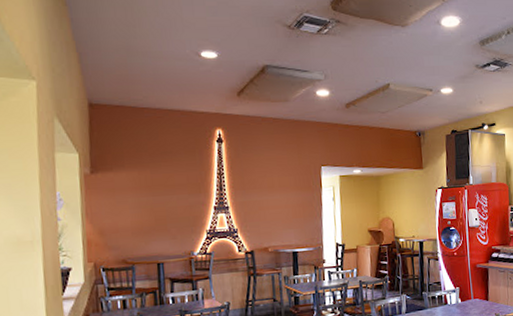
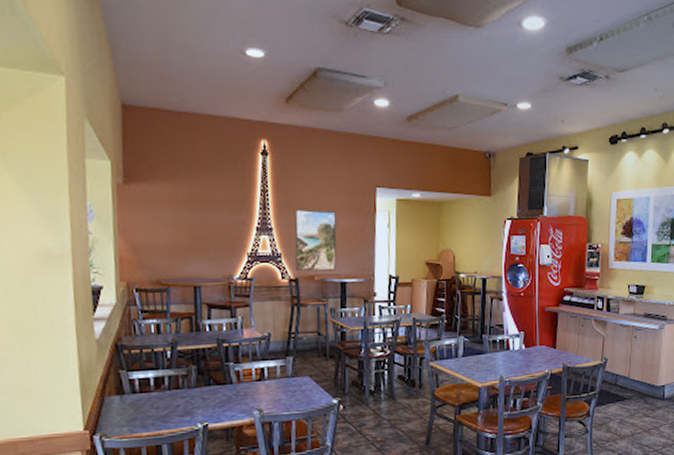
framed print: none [248,188,288,244] -> present [294,209,337,271]

